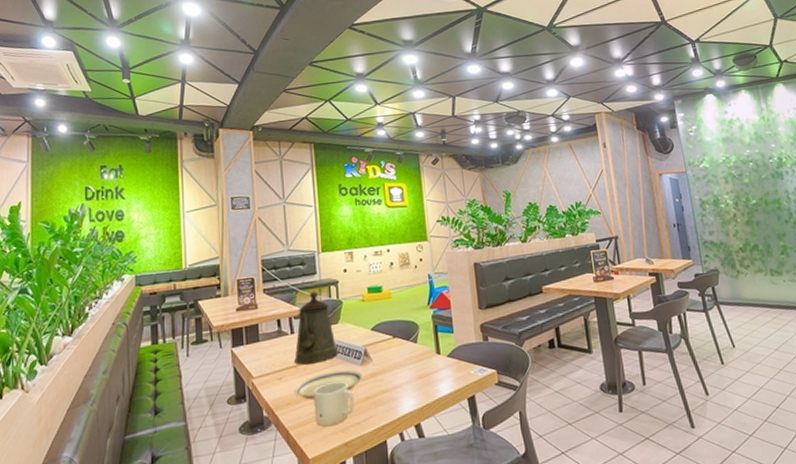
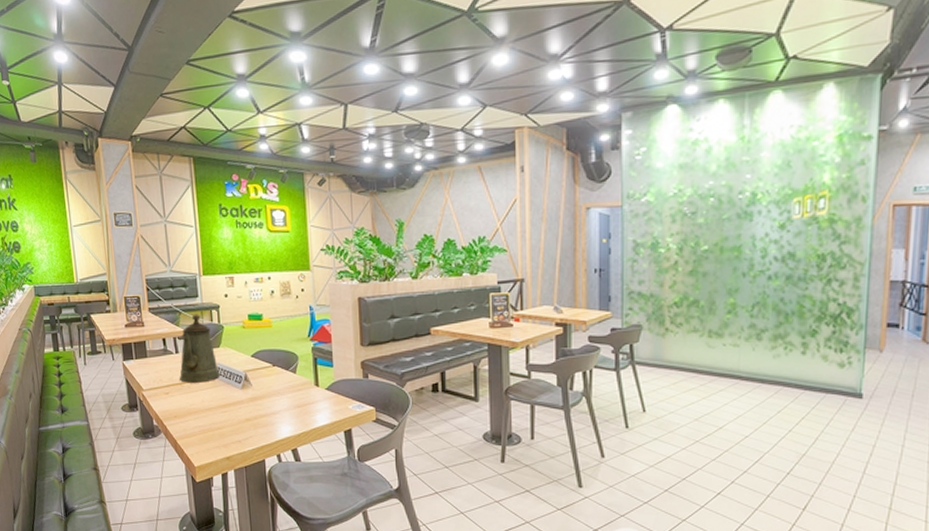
plate: present [293,369,363,400] -> none [179,391,243,415]
mug: present [313,381,355,427] -> none [197,402,236,441]

